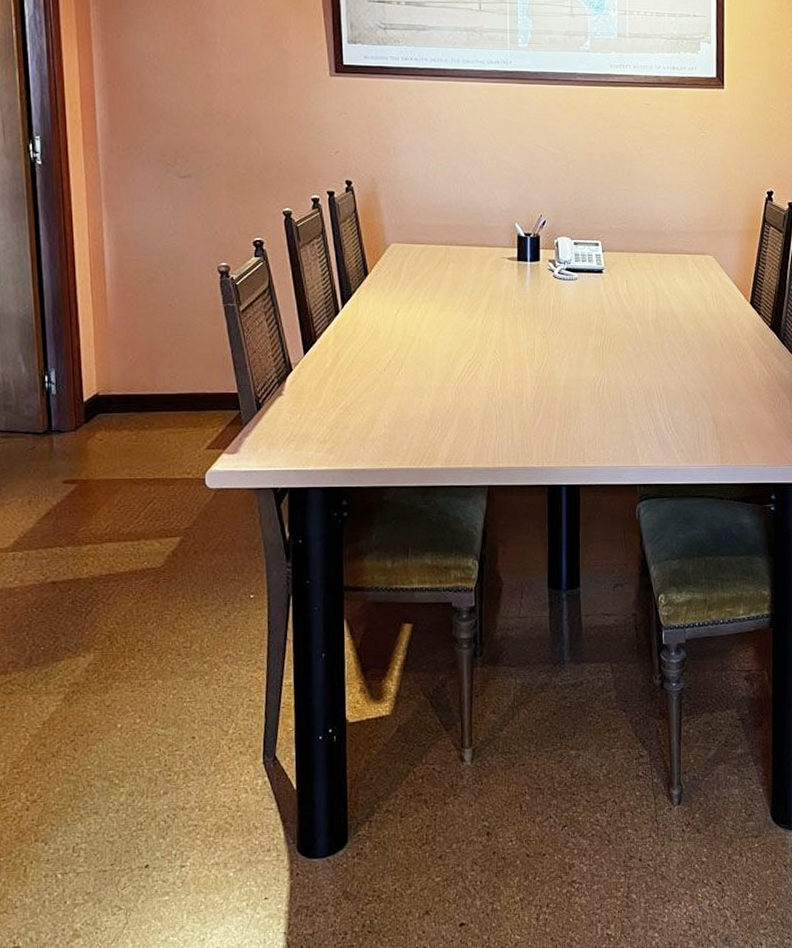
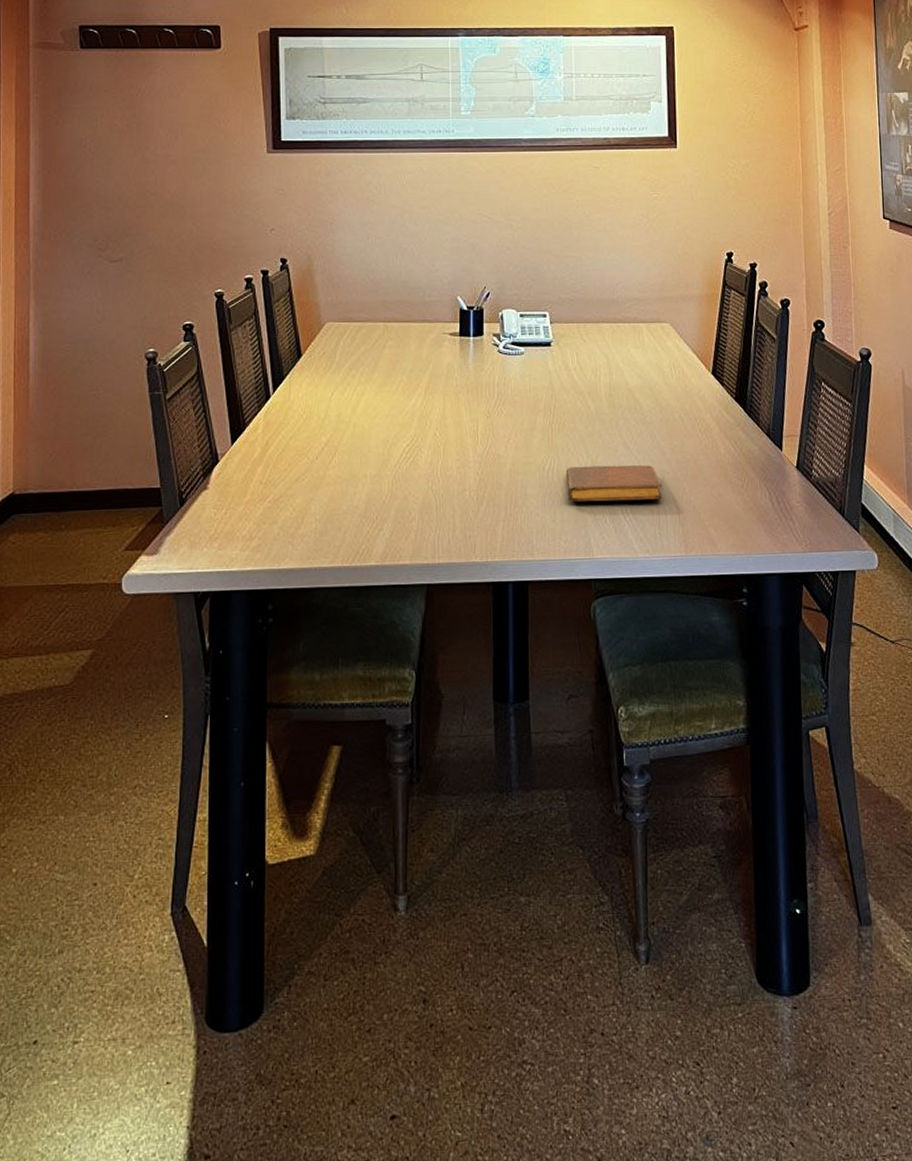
notebook: none [615,384,702,416] -> present [565,465,663,502]

